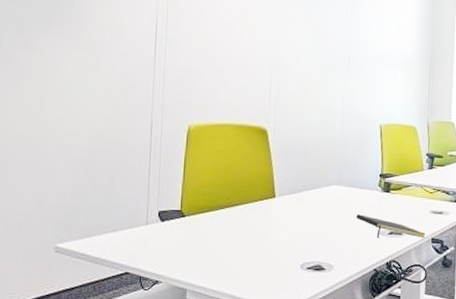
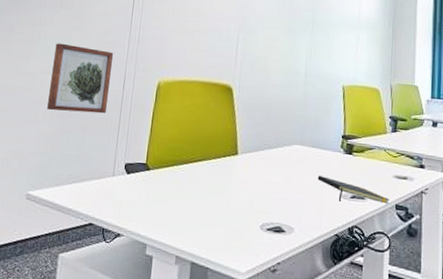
wall art: none [69,87,138,162] -> present [47,43,114,114]

